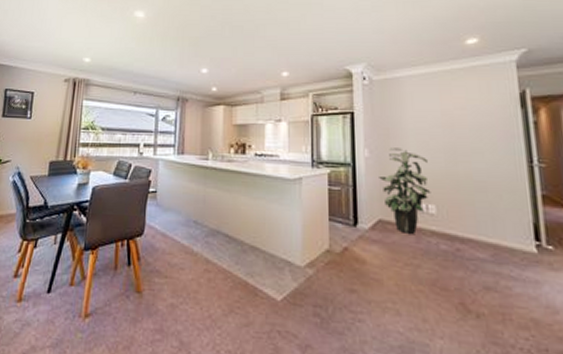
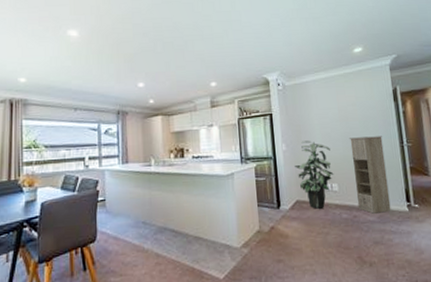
storage cabinet: none [455,149,511,251] -> present [350,136,391,214]

